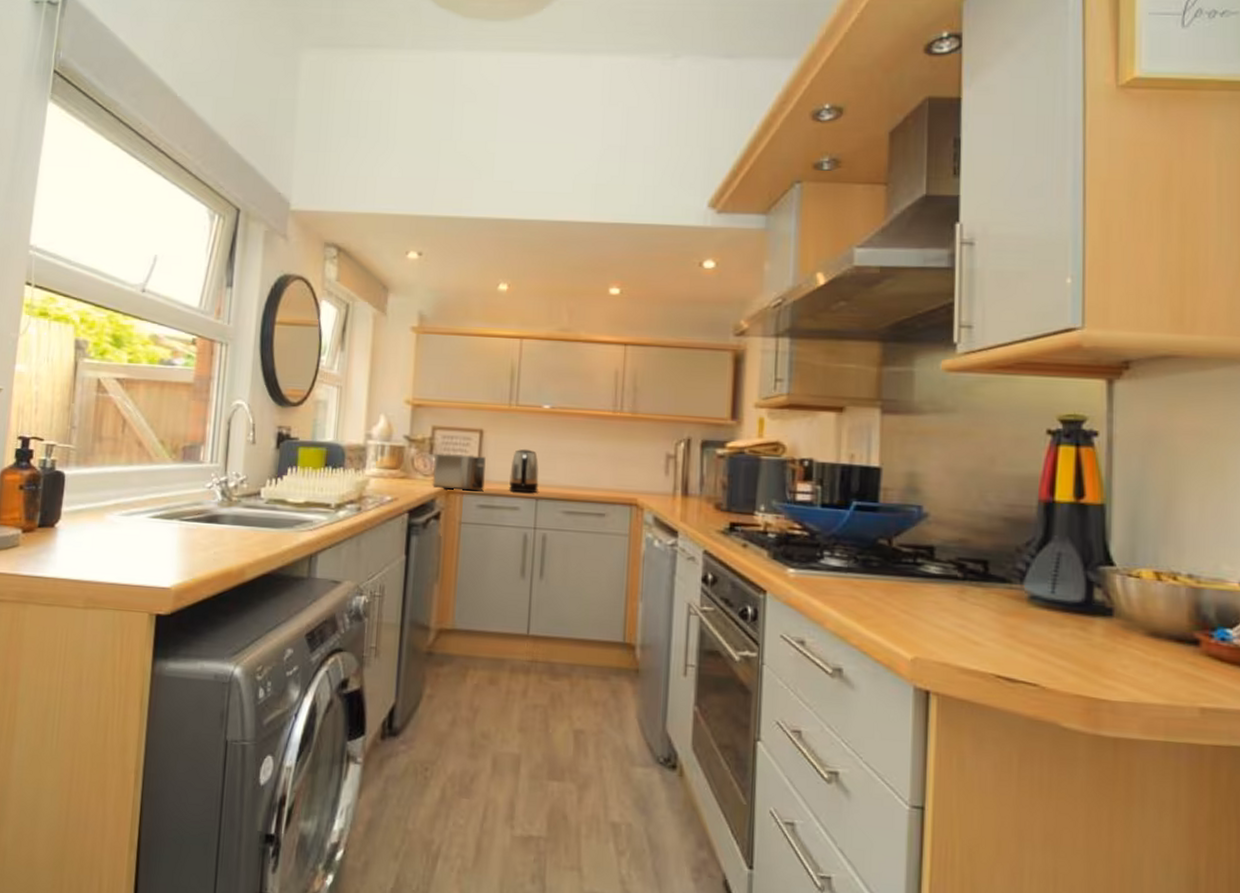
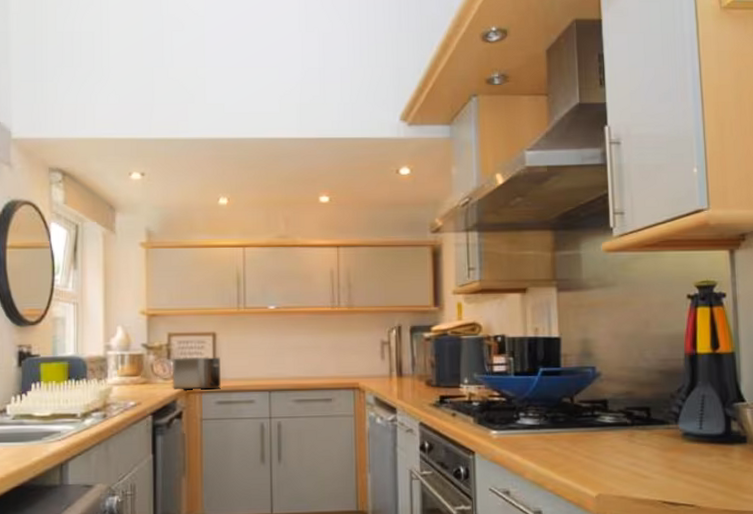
kettle: present [509,448,539,493] -> none [243,347,271,386]

